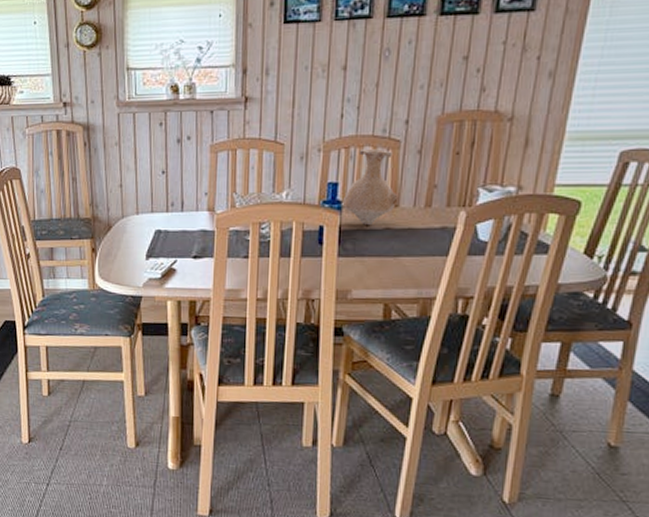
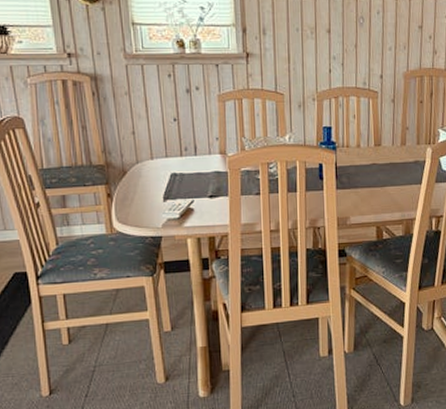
vase: present [342,148,398,225] -> none [336,98,380,161]

